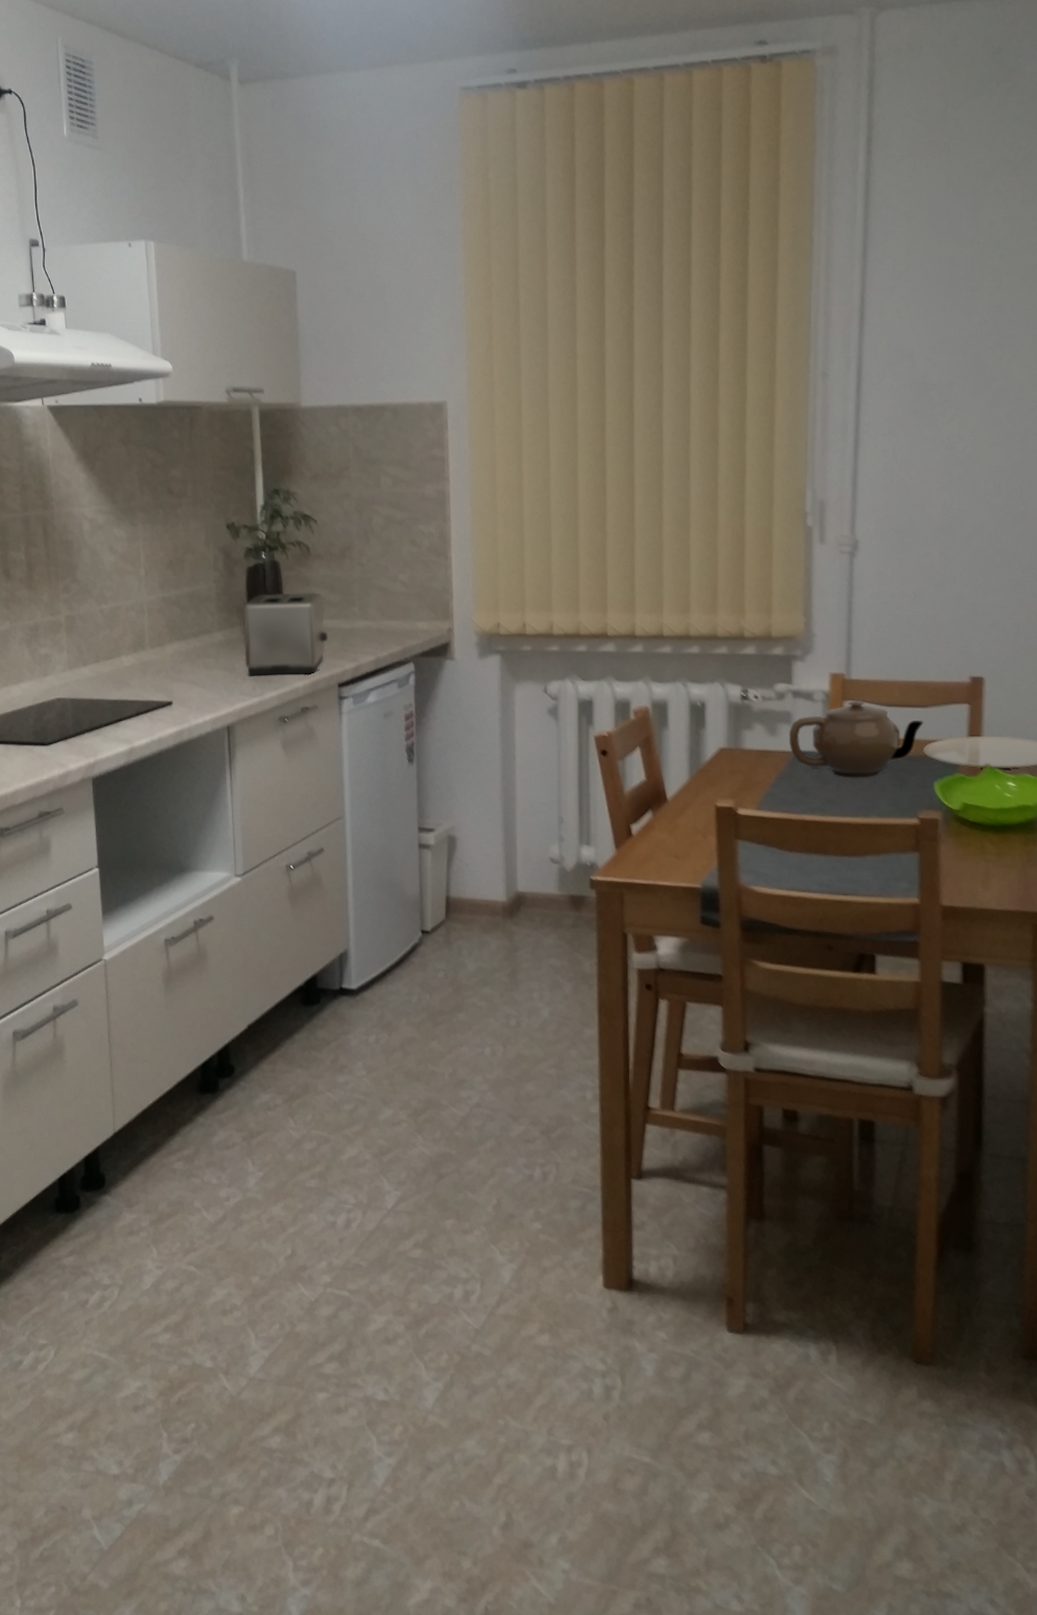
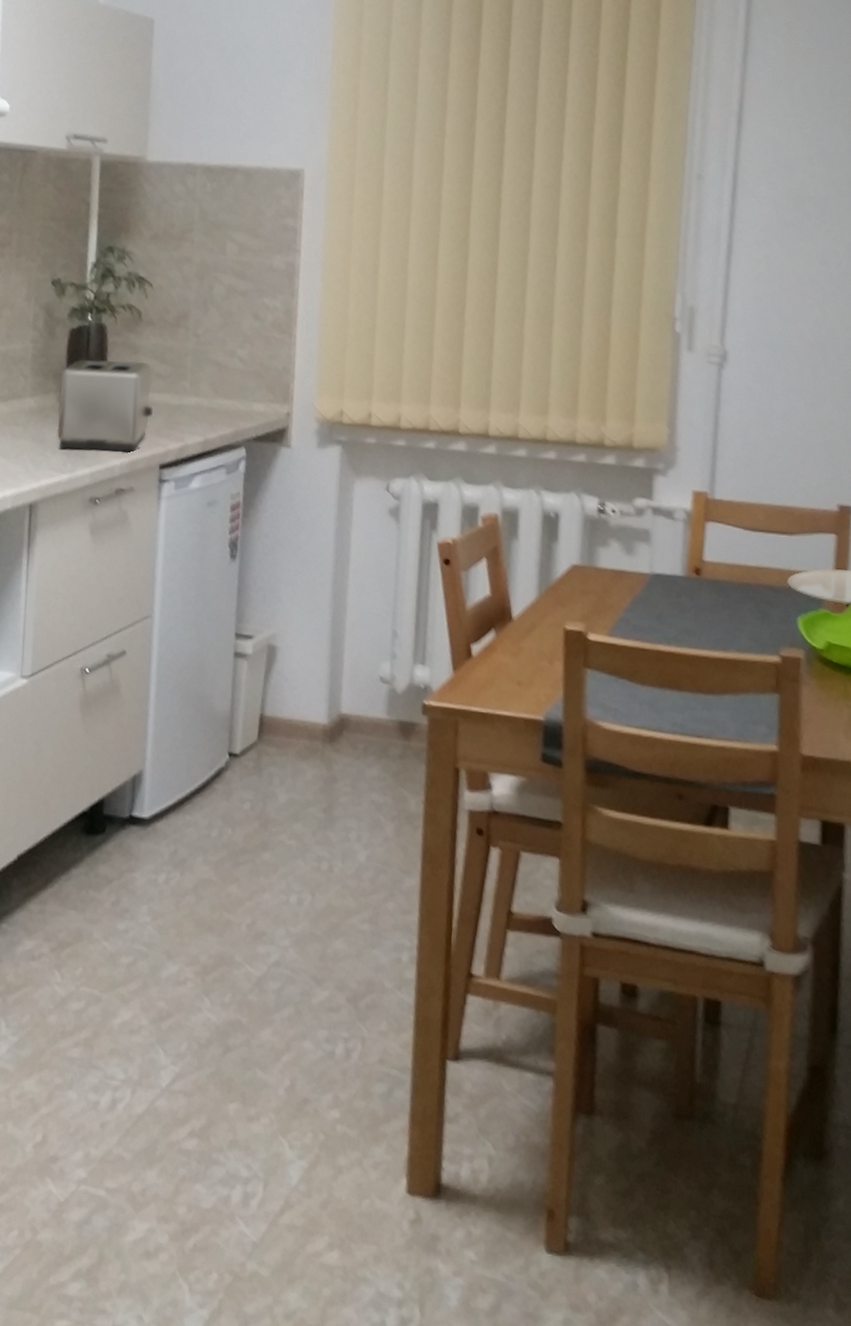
teapot: present [788,700,924,779] -> none [646,522,789,608]

